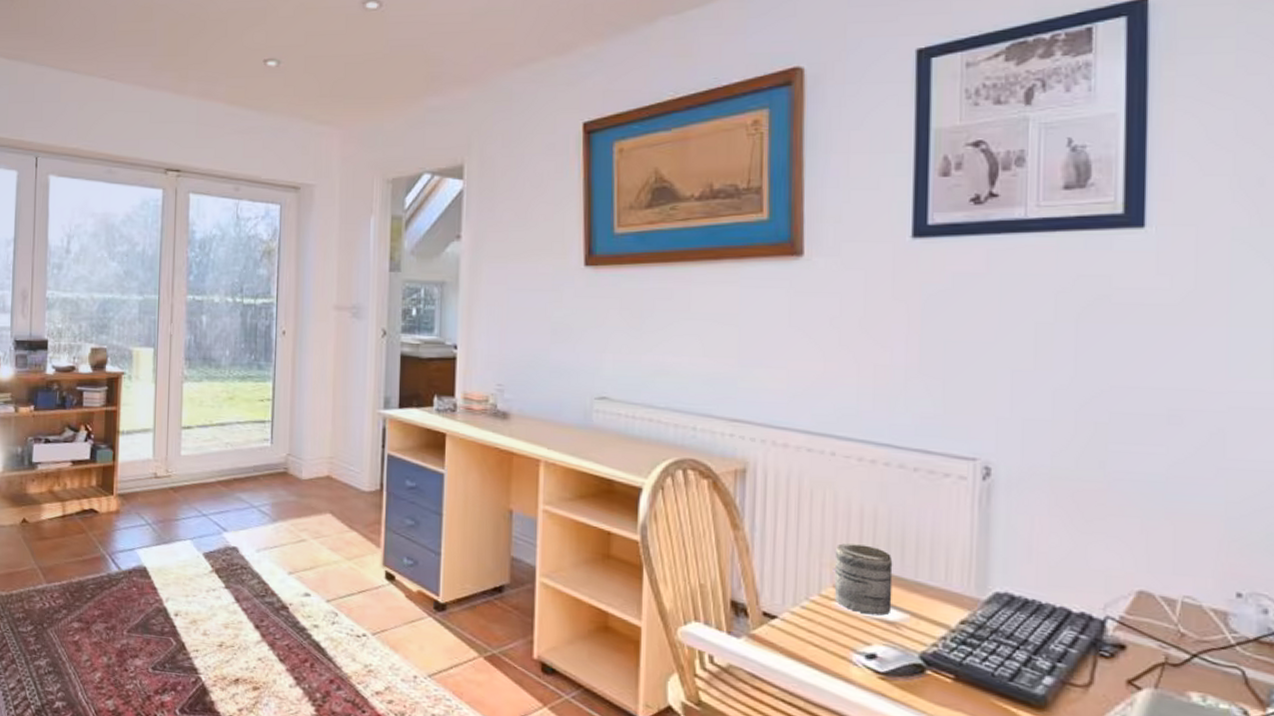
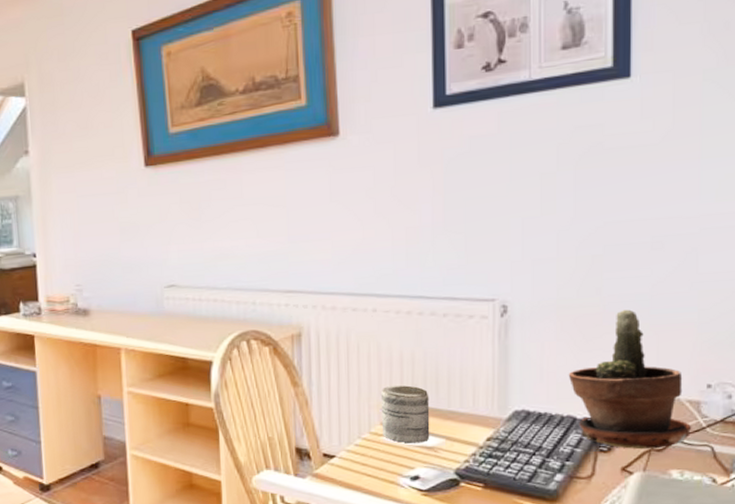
potted plant: none [1062,490,1218,663] -> present [568,309,692,450]

